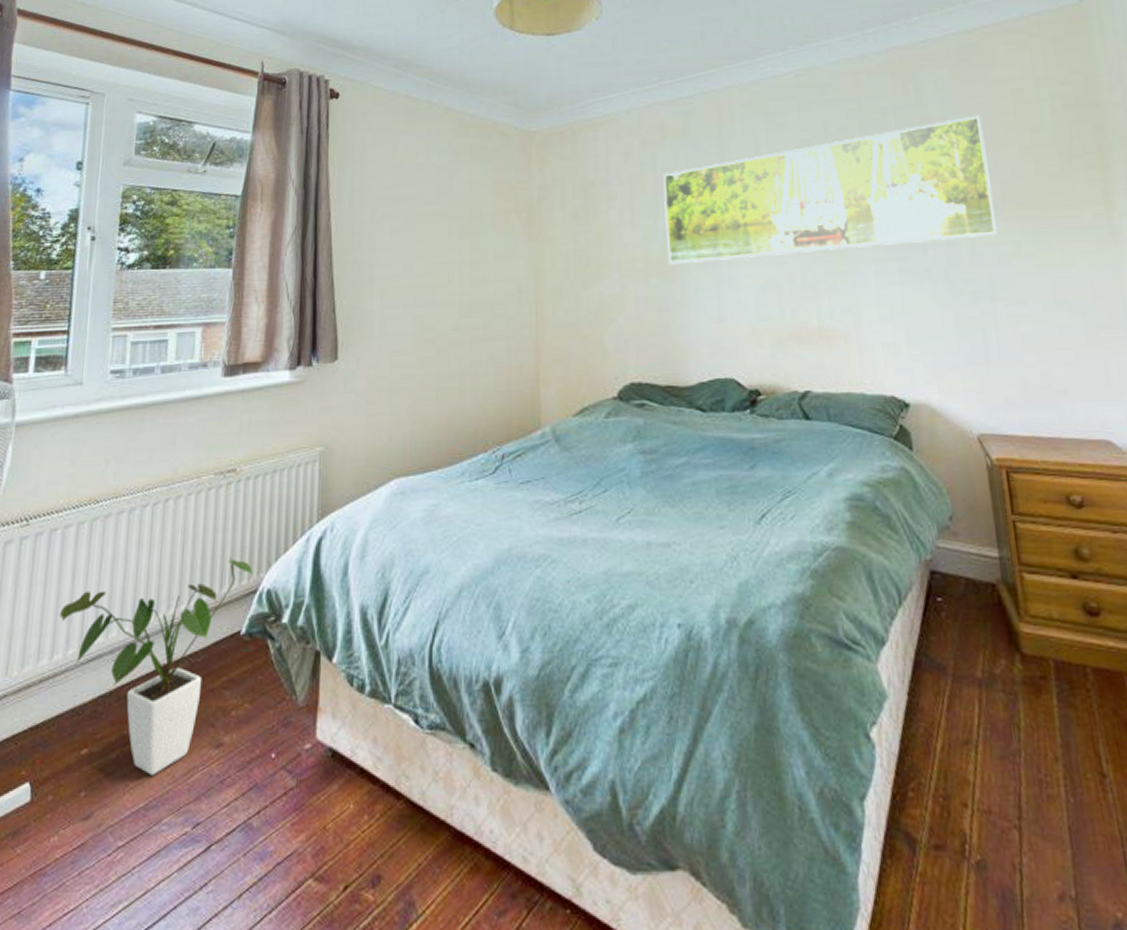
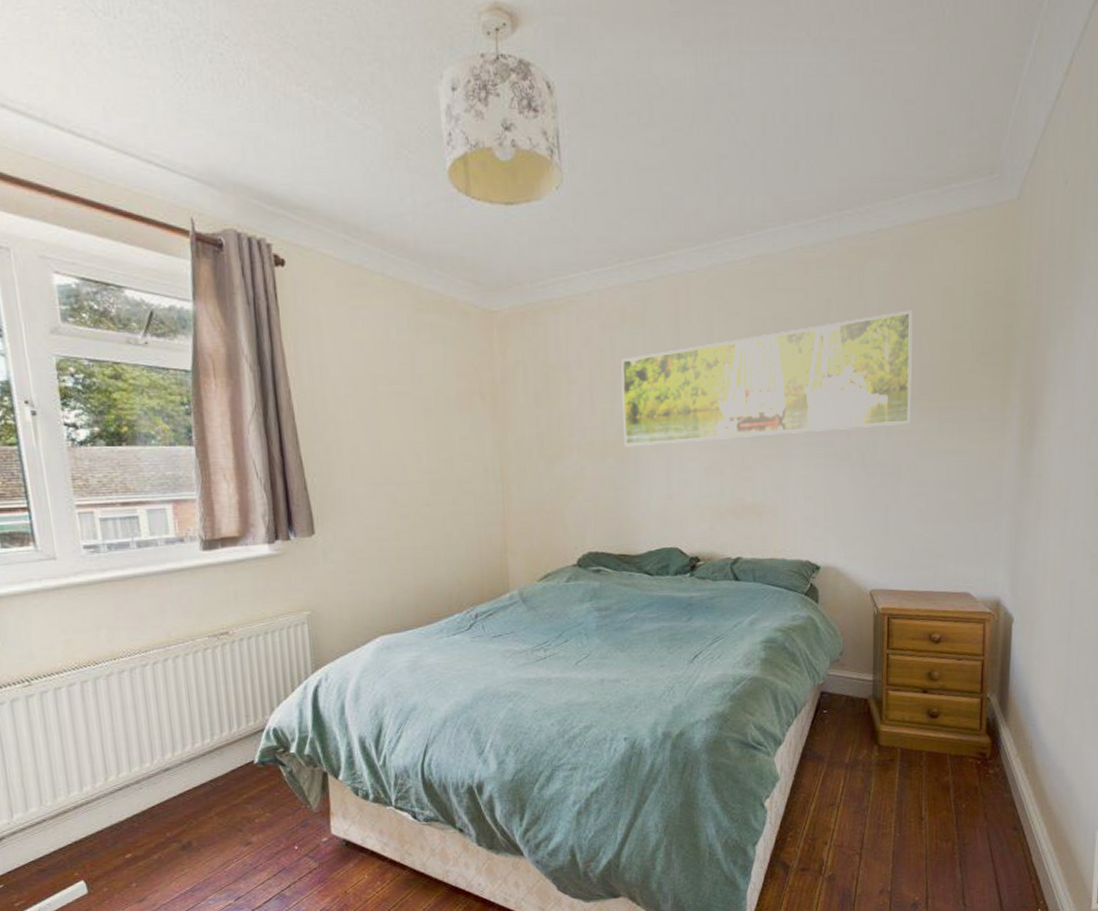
house plant: present [60,557,254,776] -> none [80,704,259,868]

